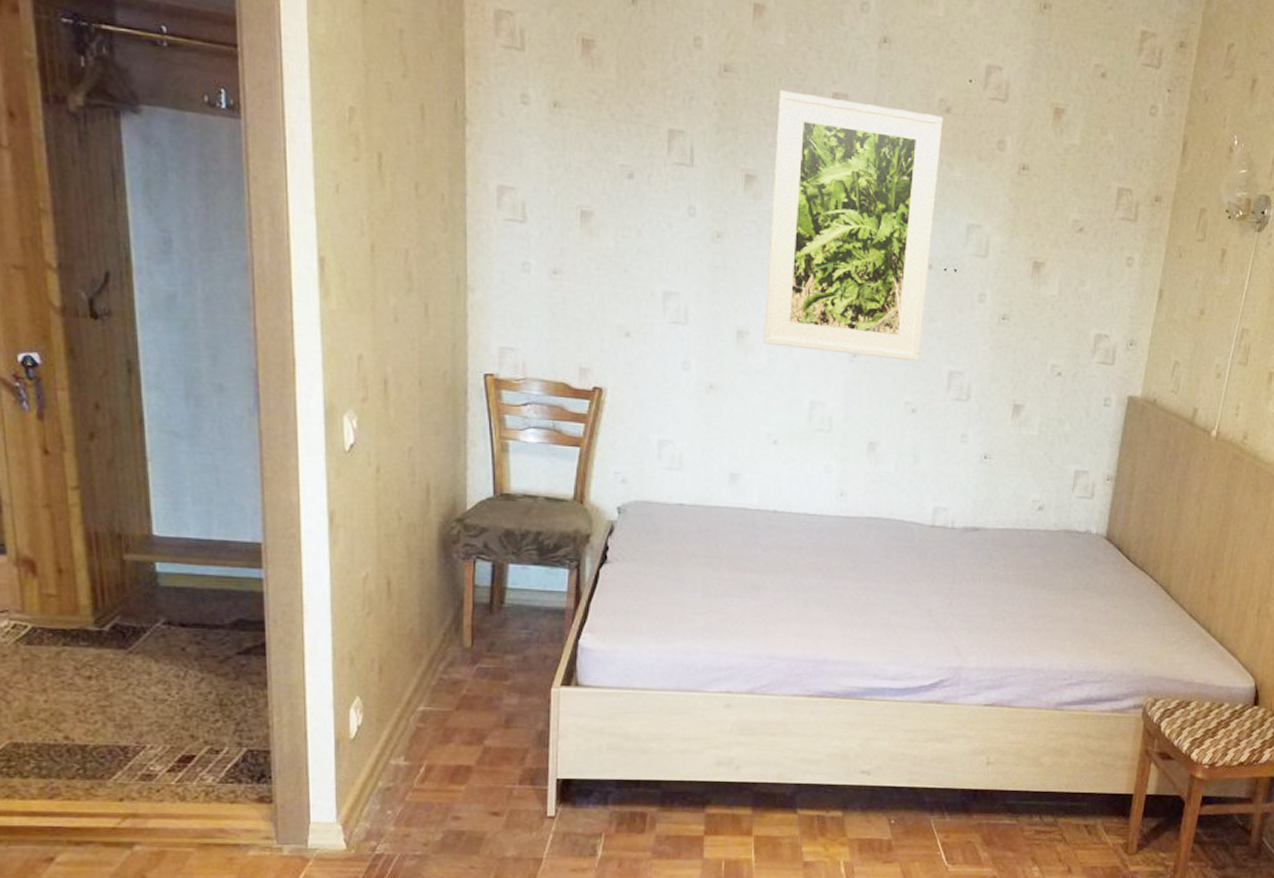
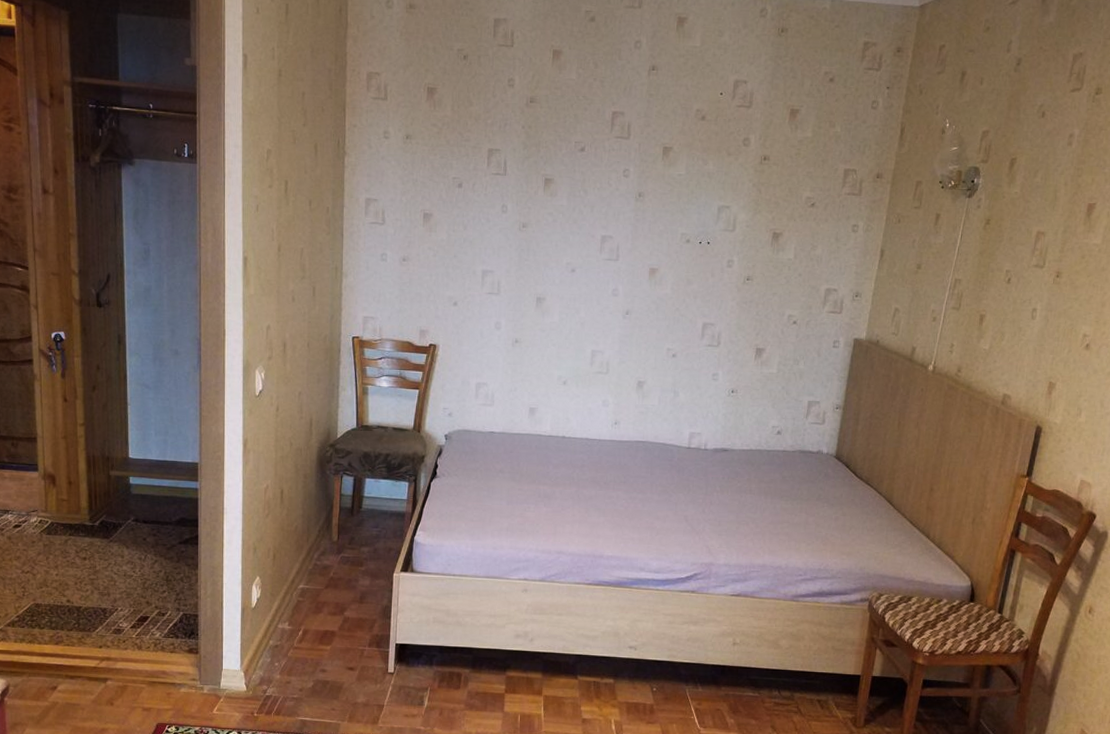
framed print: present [764,90,944,362] -> none [557,113,699,317]

